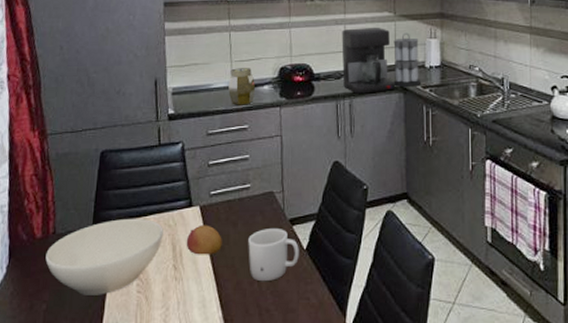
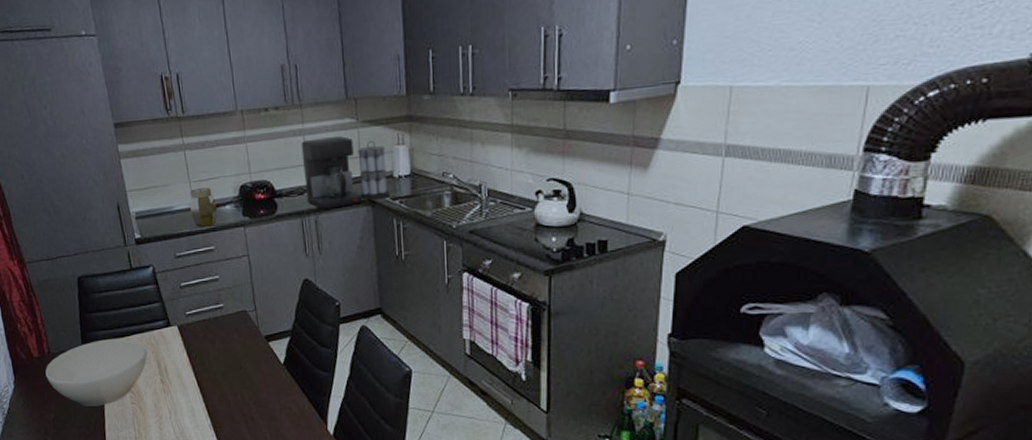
fruit: present [186,225,222,255] -> none [169,343,203,370]
mug: present [248,227,299,282] -> none [227,344,278,394]

